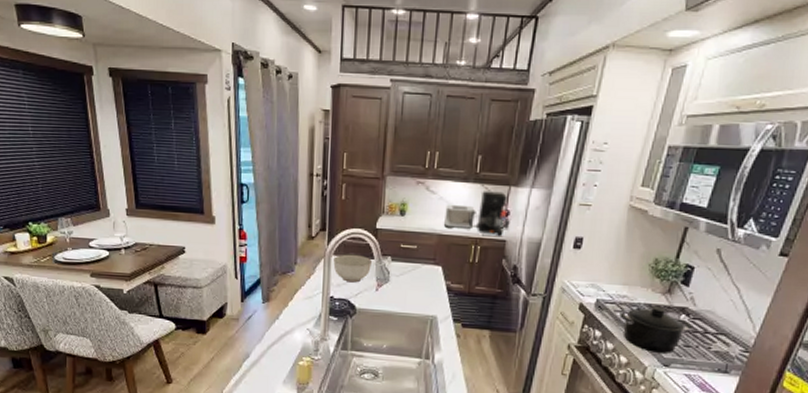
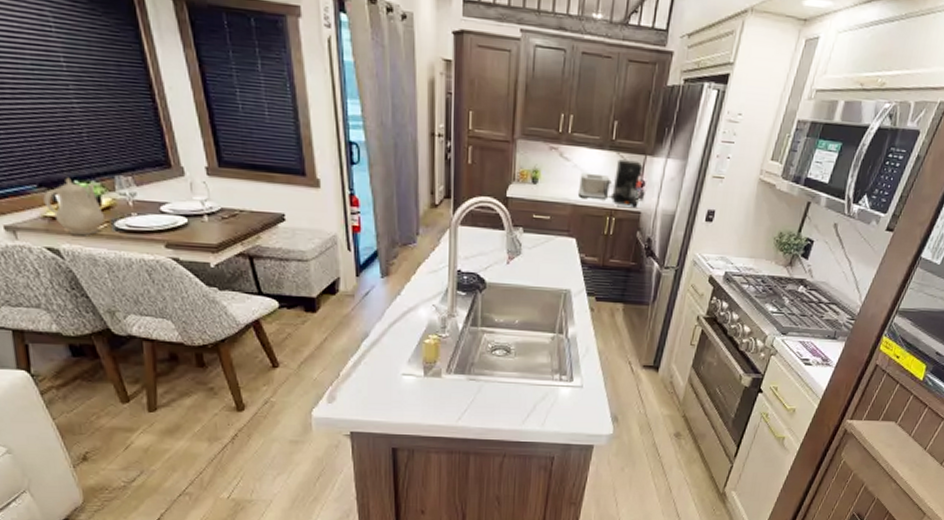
teapot: none [6,220,48,267] -> present [43,177,105,236]
bowl: present [333,254,372,283] -> none [460,224,502,255]
saucepan: present [619,305,693,353] -> none [745,277,810,323]

